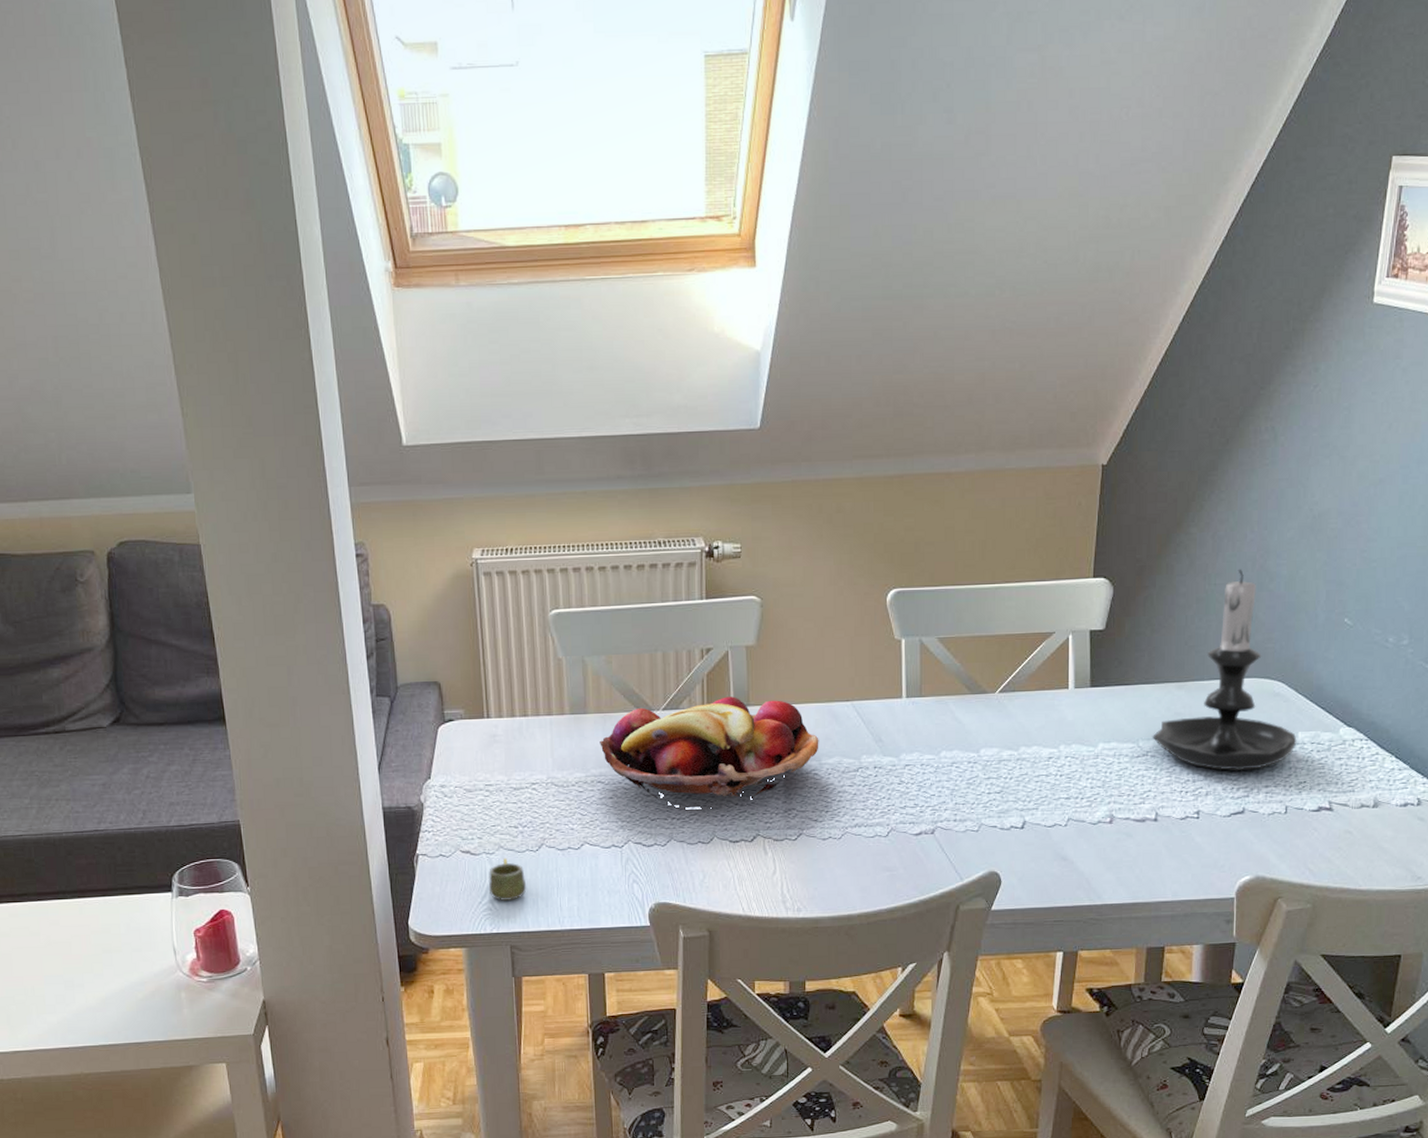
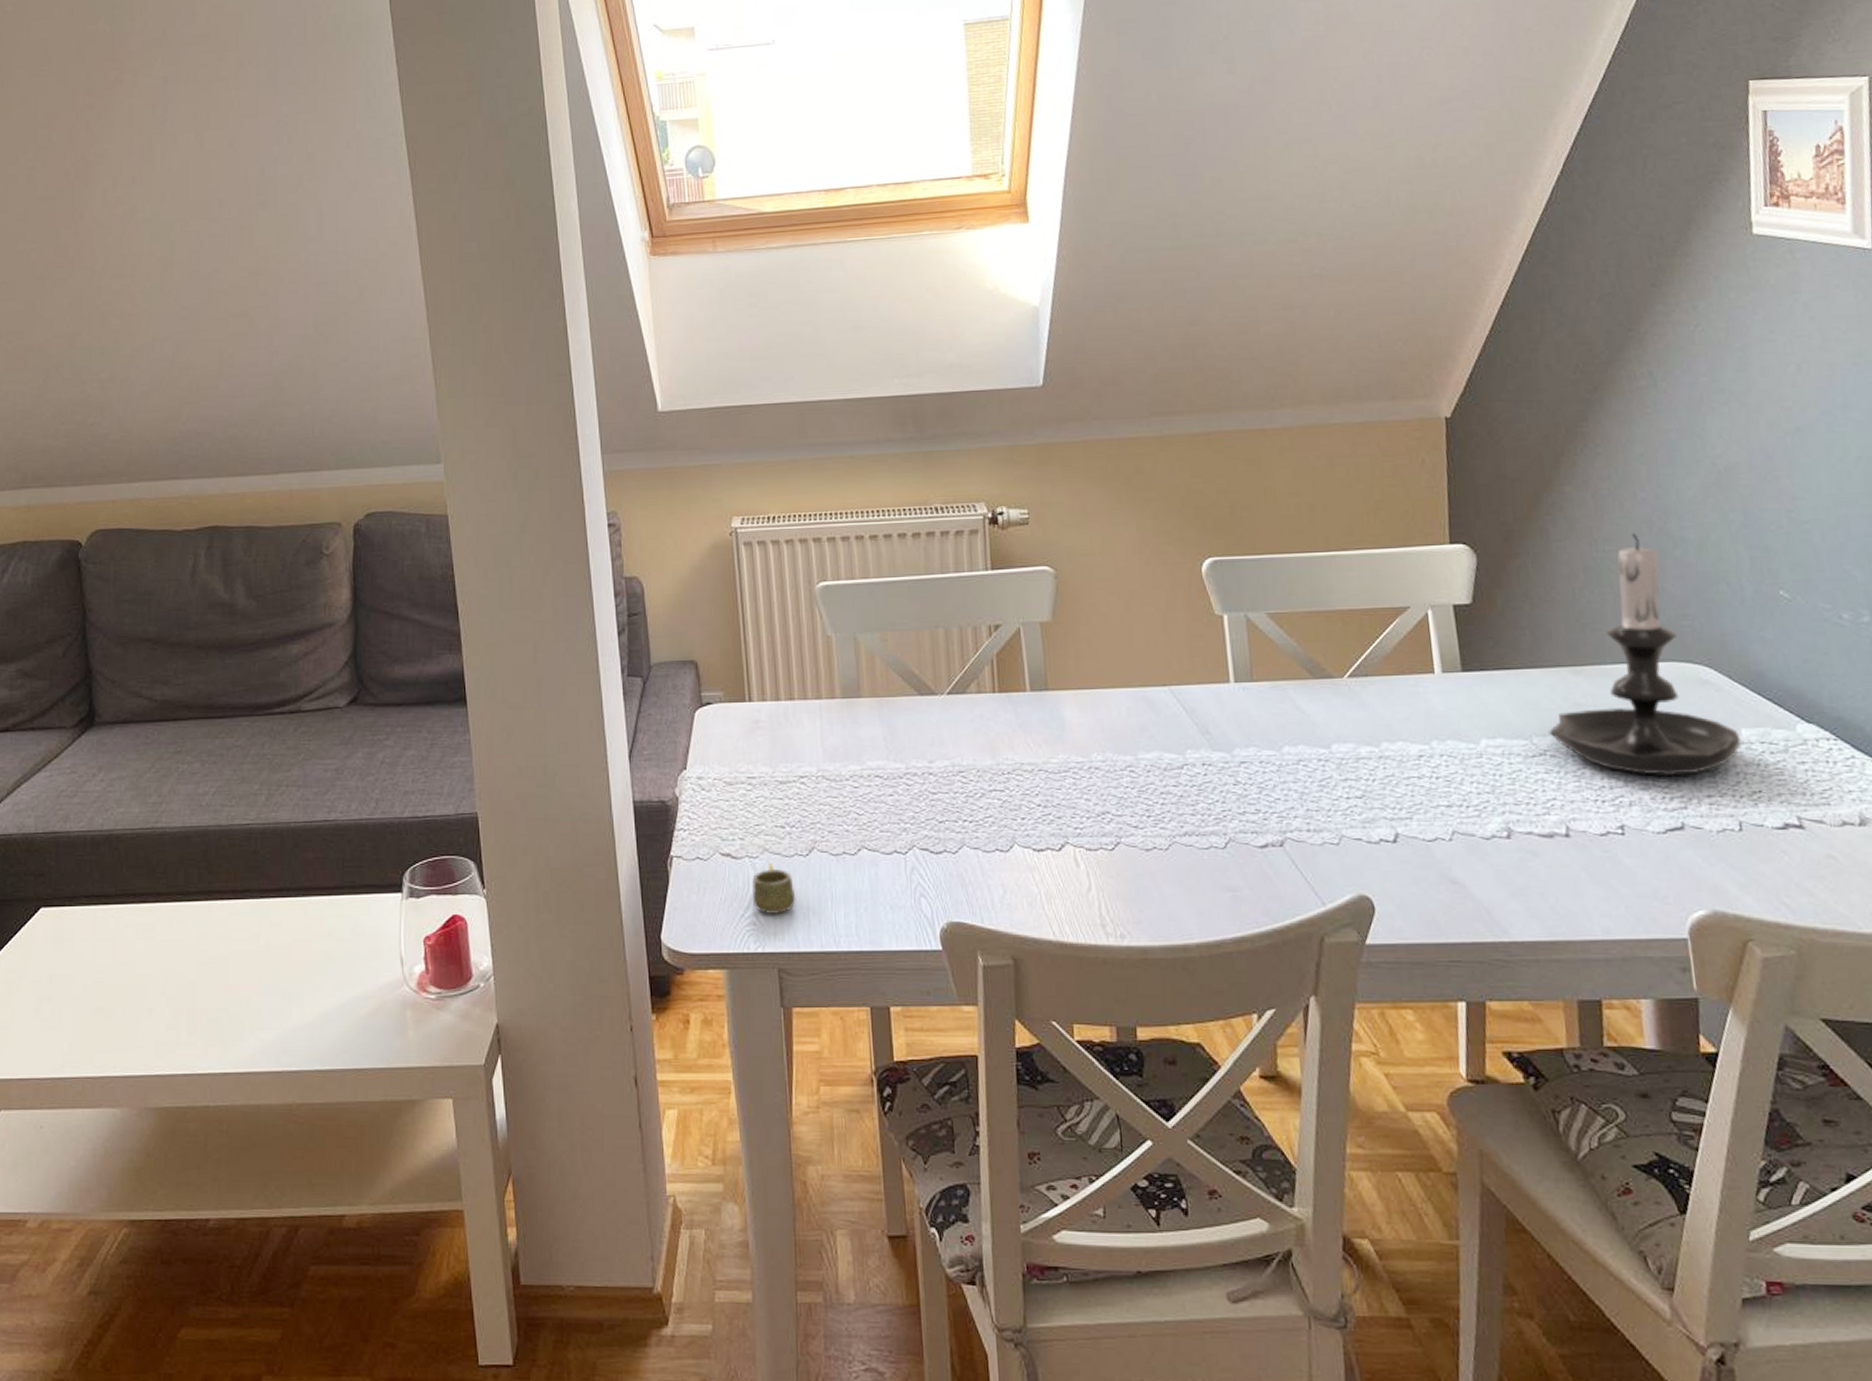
fruit basket: present [600,696,819,809] -> none [876,679,1134,809]

